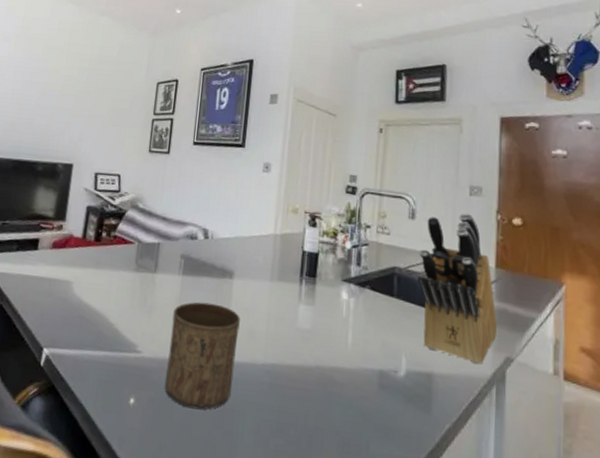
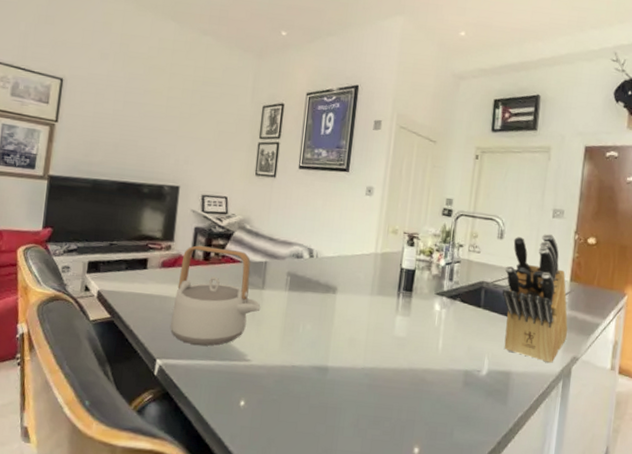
teapot: none [58,225,153,335] -> present [170,245,261,346]
cup: present [165,302,240,410] -> none [273,315,343,409]

